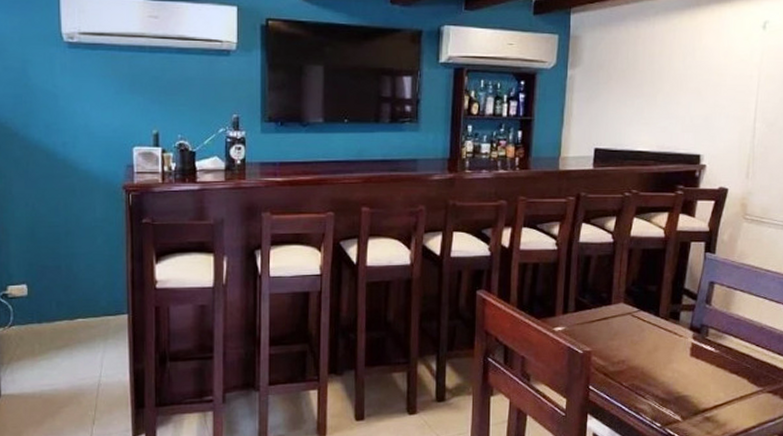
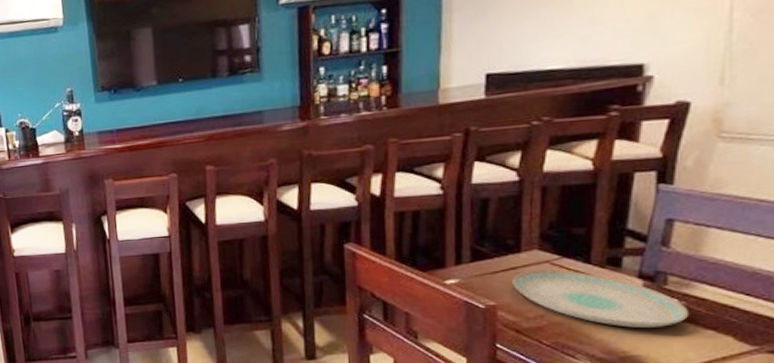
plate: none [604,321,722,373] -> present [512,270,690,329]

